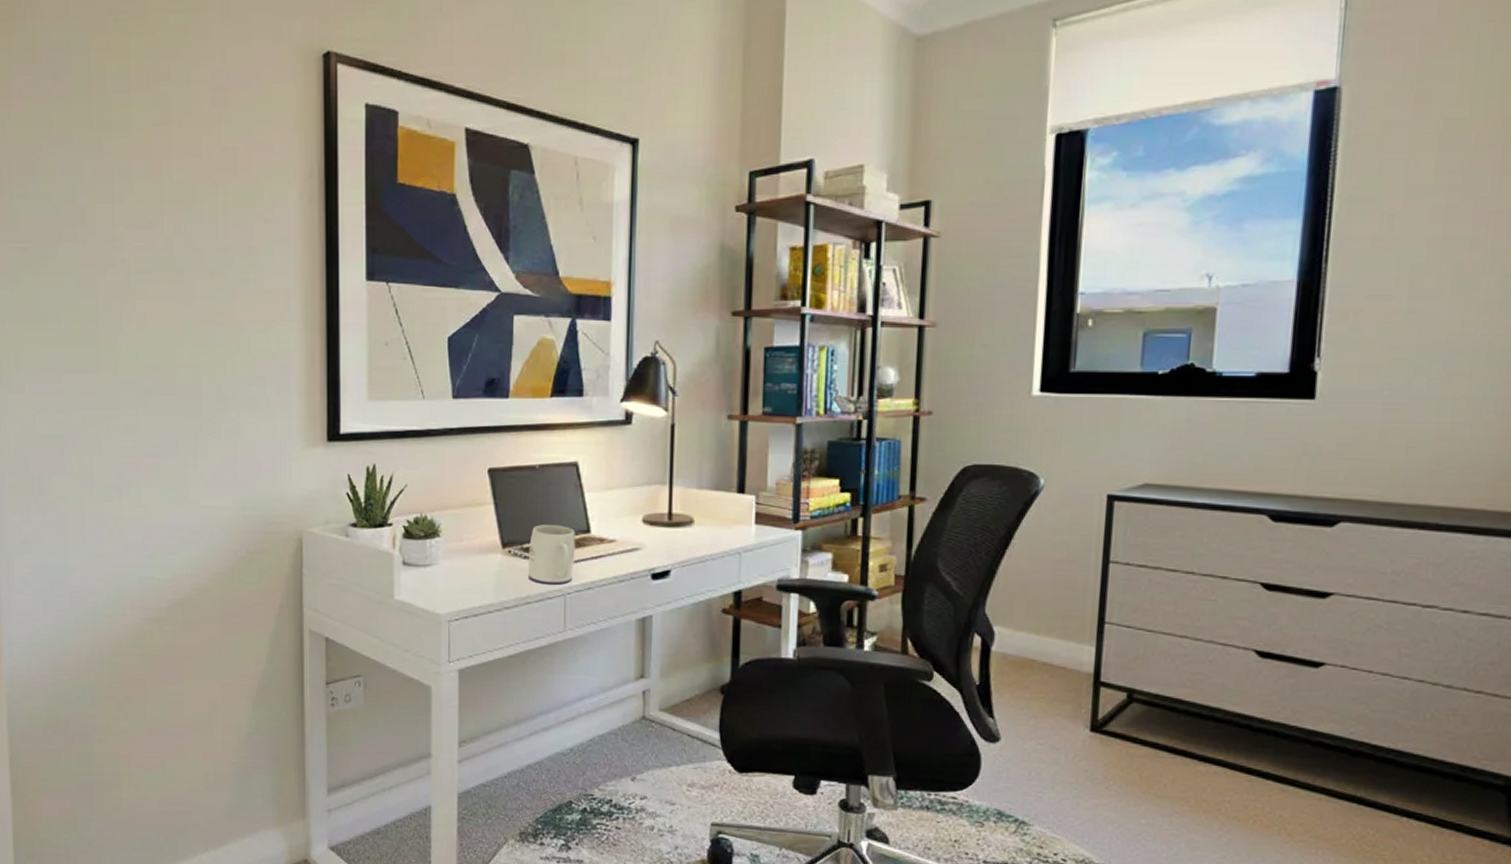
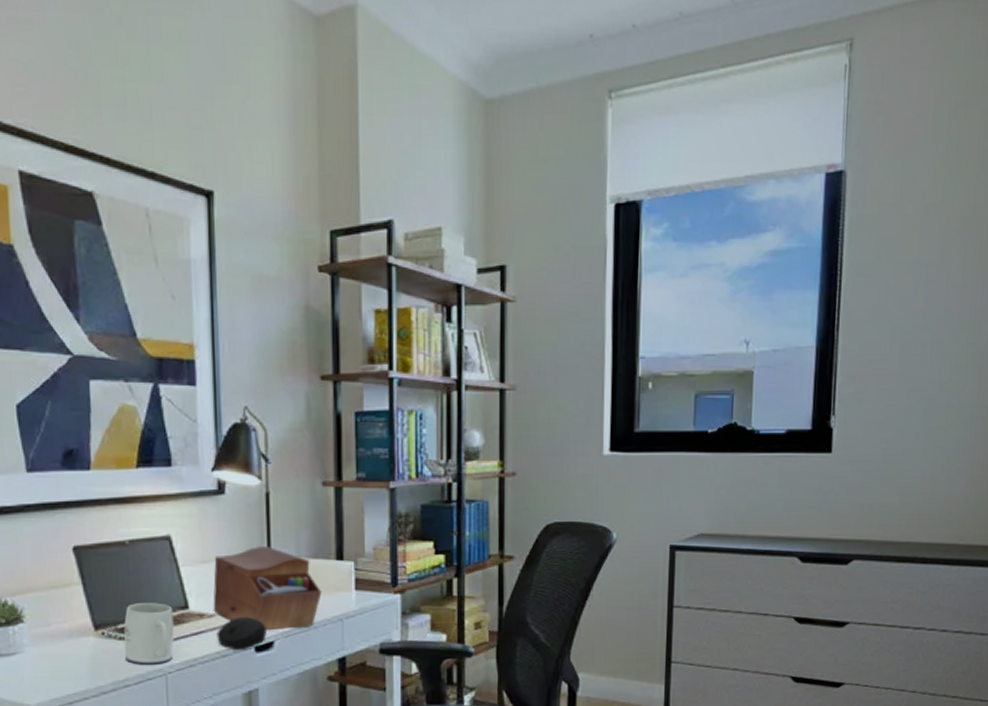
sewing box: none [613,476,721,559] -> present [213,546,322,631]
computer mouse: none [615,543,664,575] -> present [217,616,267,649]

